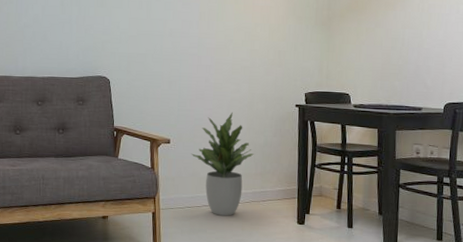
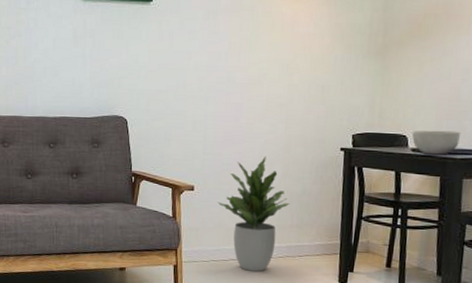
bowl: none [353,89,393,111] -> present [412,130,461,156]

